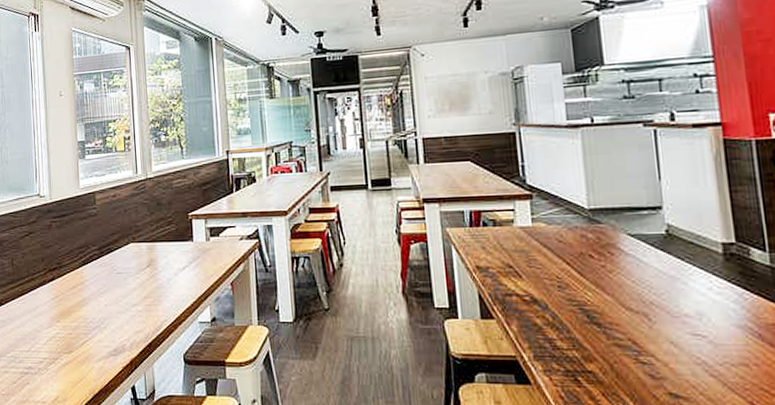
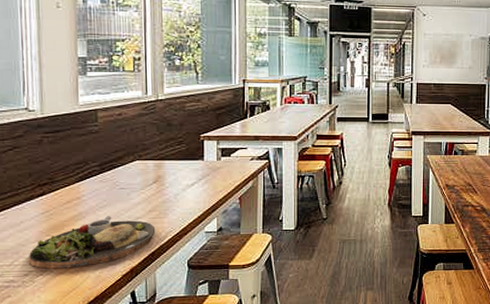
dinner plate: none [42,301,152,357] -> present [28,215,156,269]

